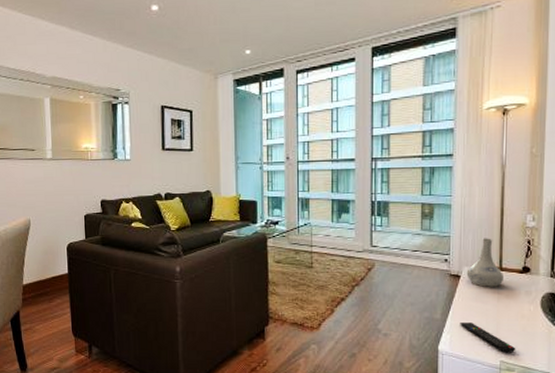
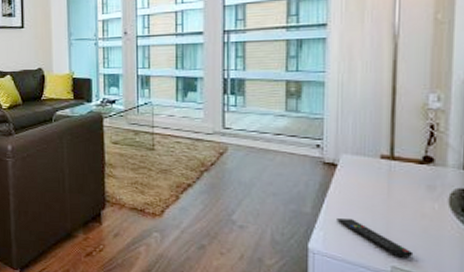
vase: present [466,238,505,287] -> none [345,121,397,179]

